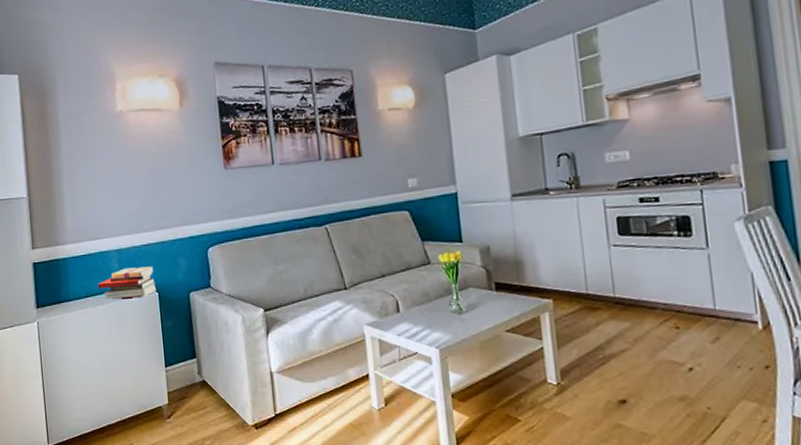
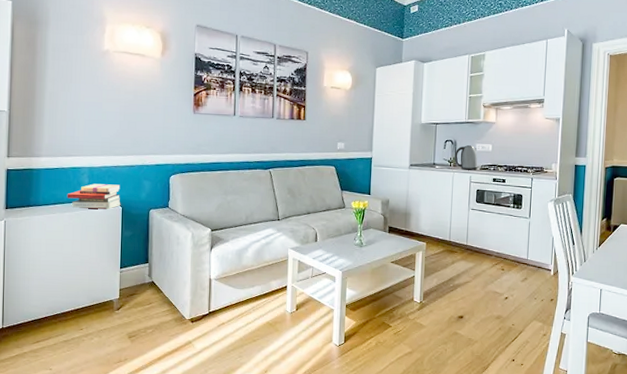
kettle: none [574,155,613,192] -> present [454,144,478,170]

